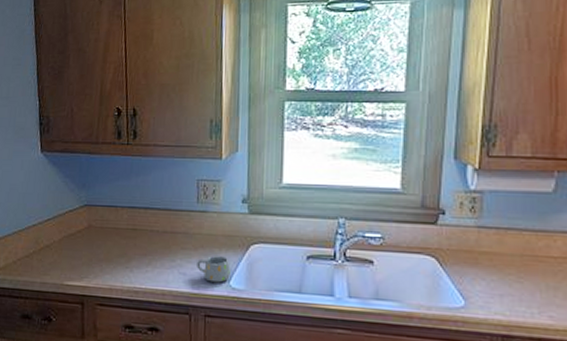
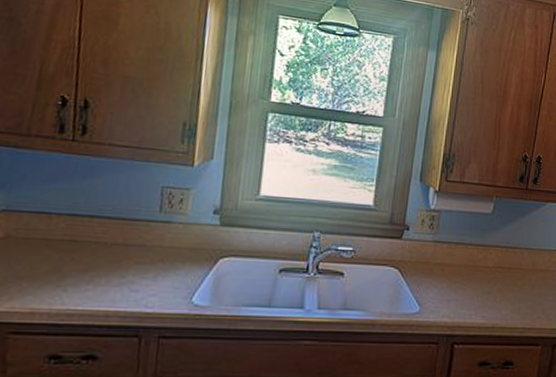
mug: present [197,256,231,283] -> none [153,271,194,300]

